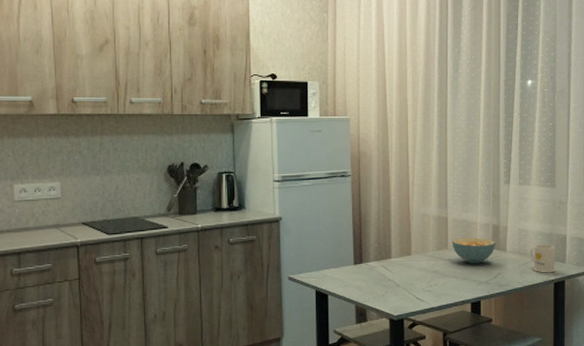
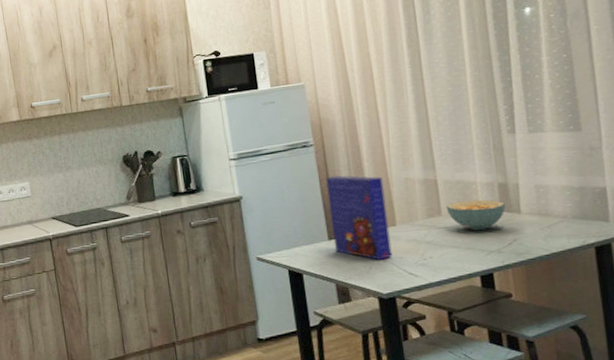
cereal box: none [358,205,405,285] -> present [325,175,393,260]
mug: present [530,244,555,273] -> none [555,200,595,236]

